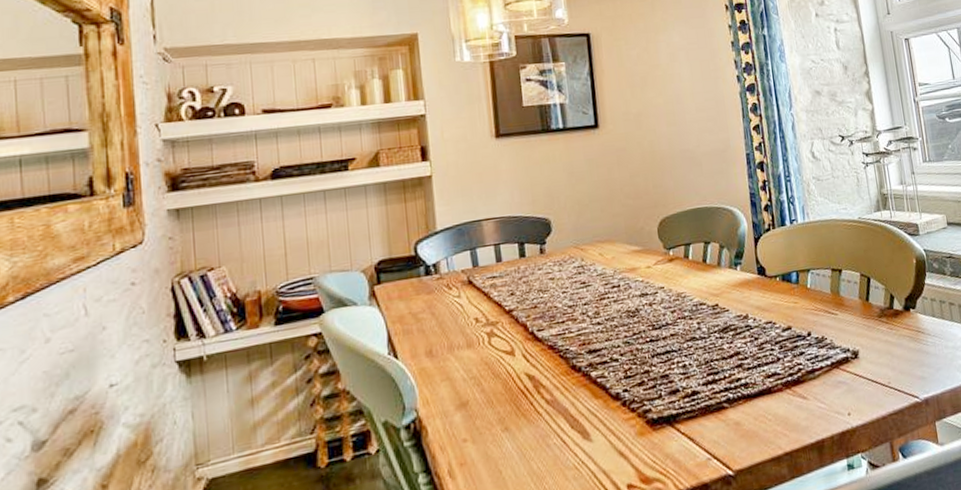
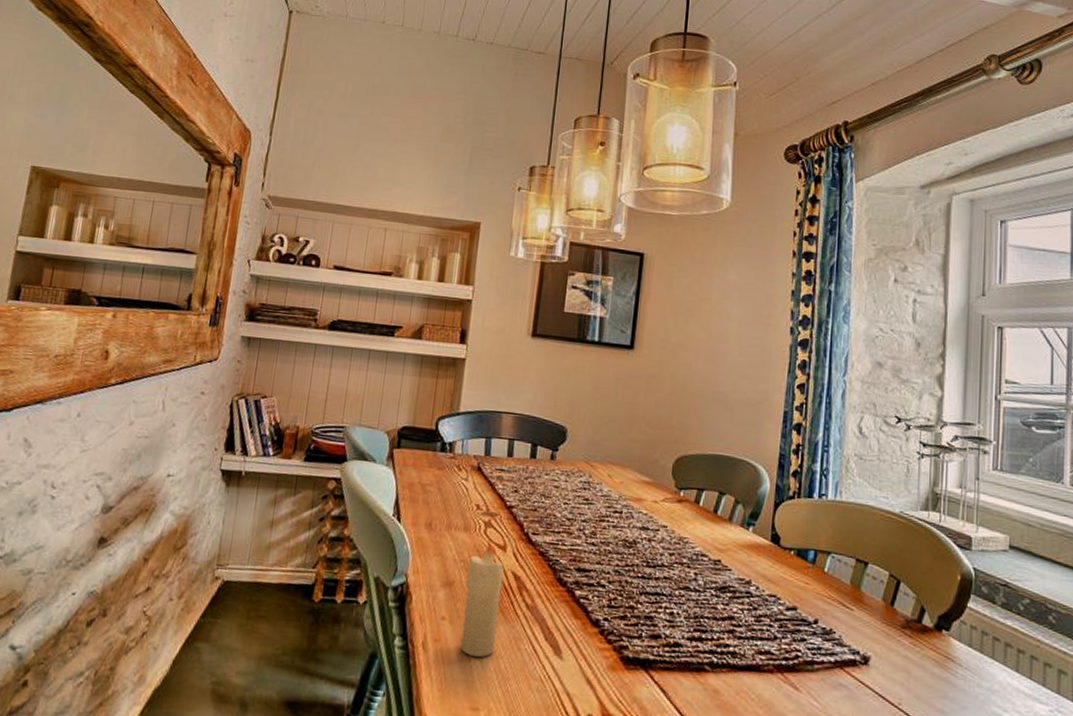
candle: none [479,349,524,469] -> present [460,540,504,657]

